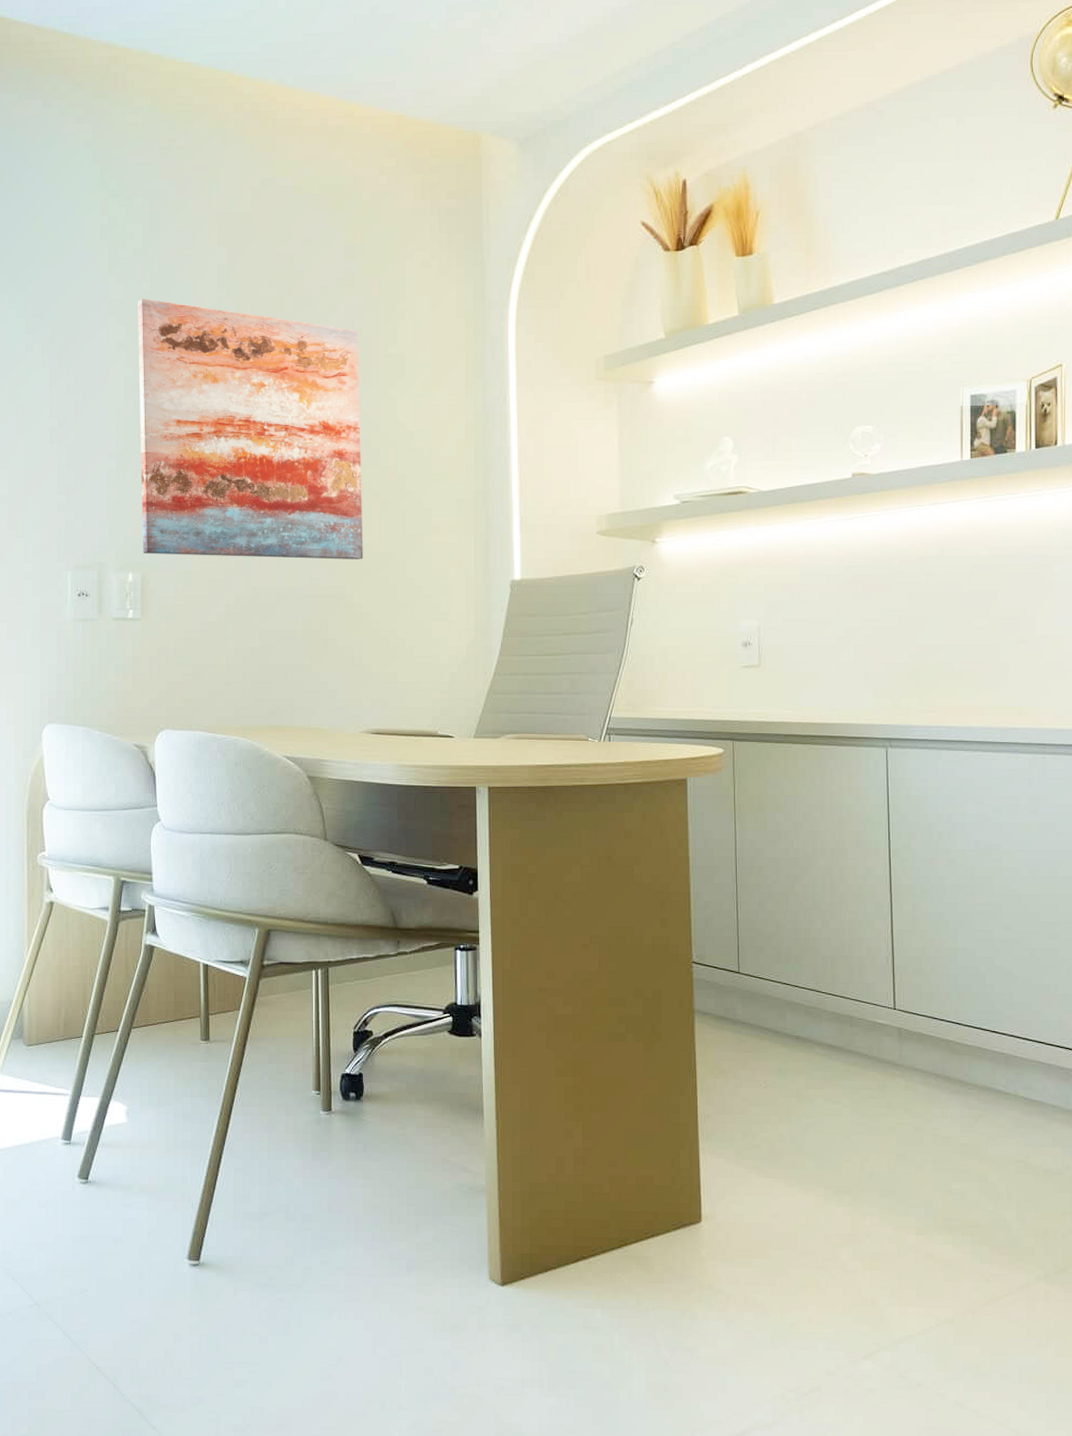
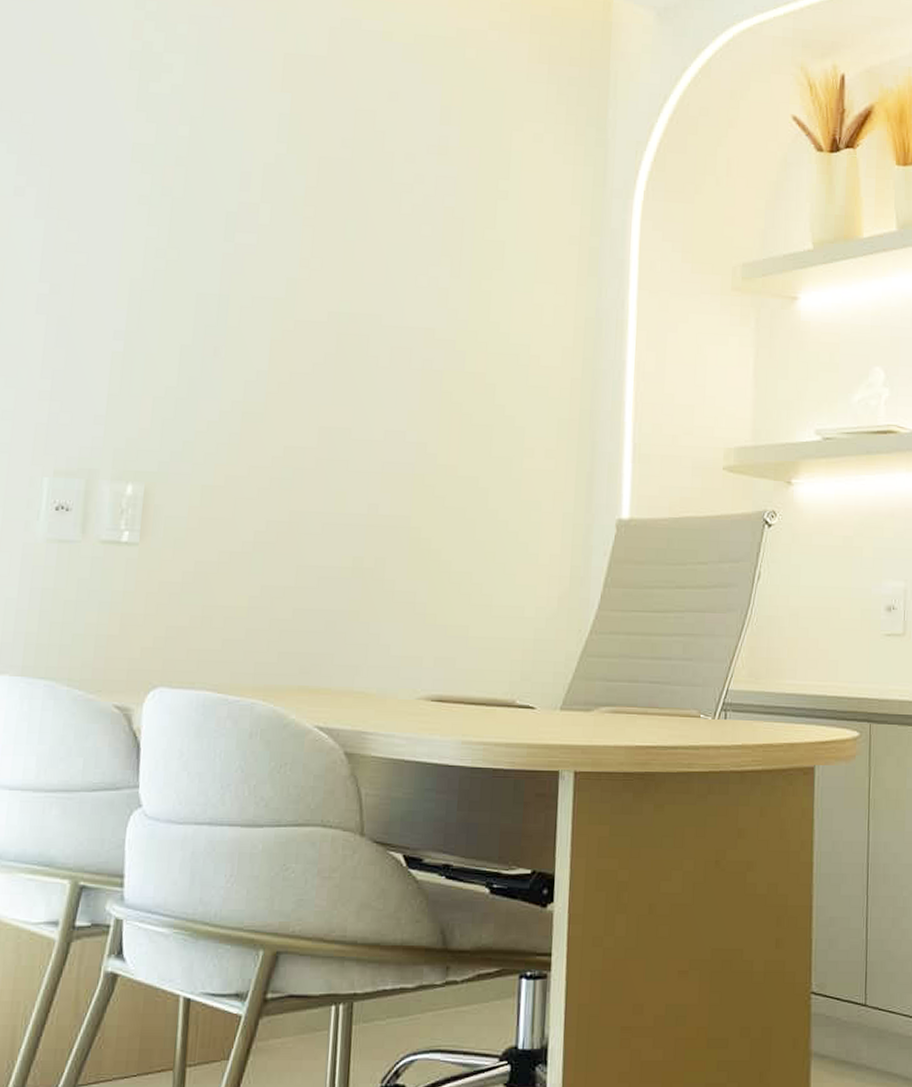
wall art: present [138,299,363,560] -> none [148,145,450,484]

